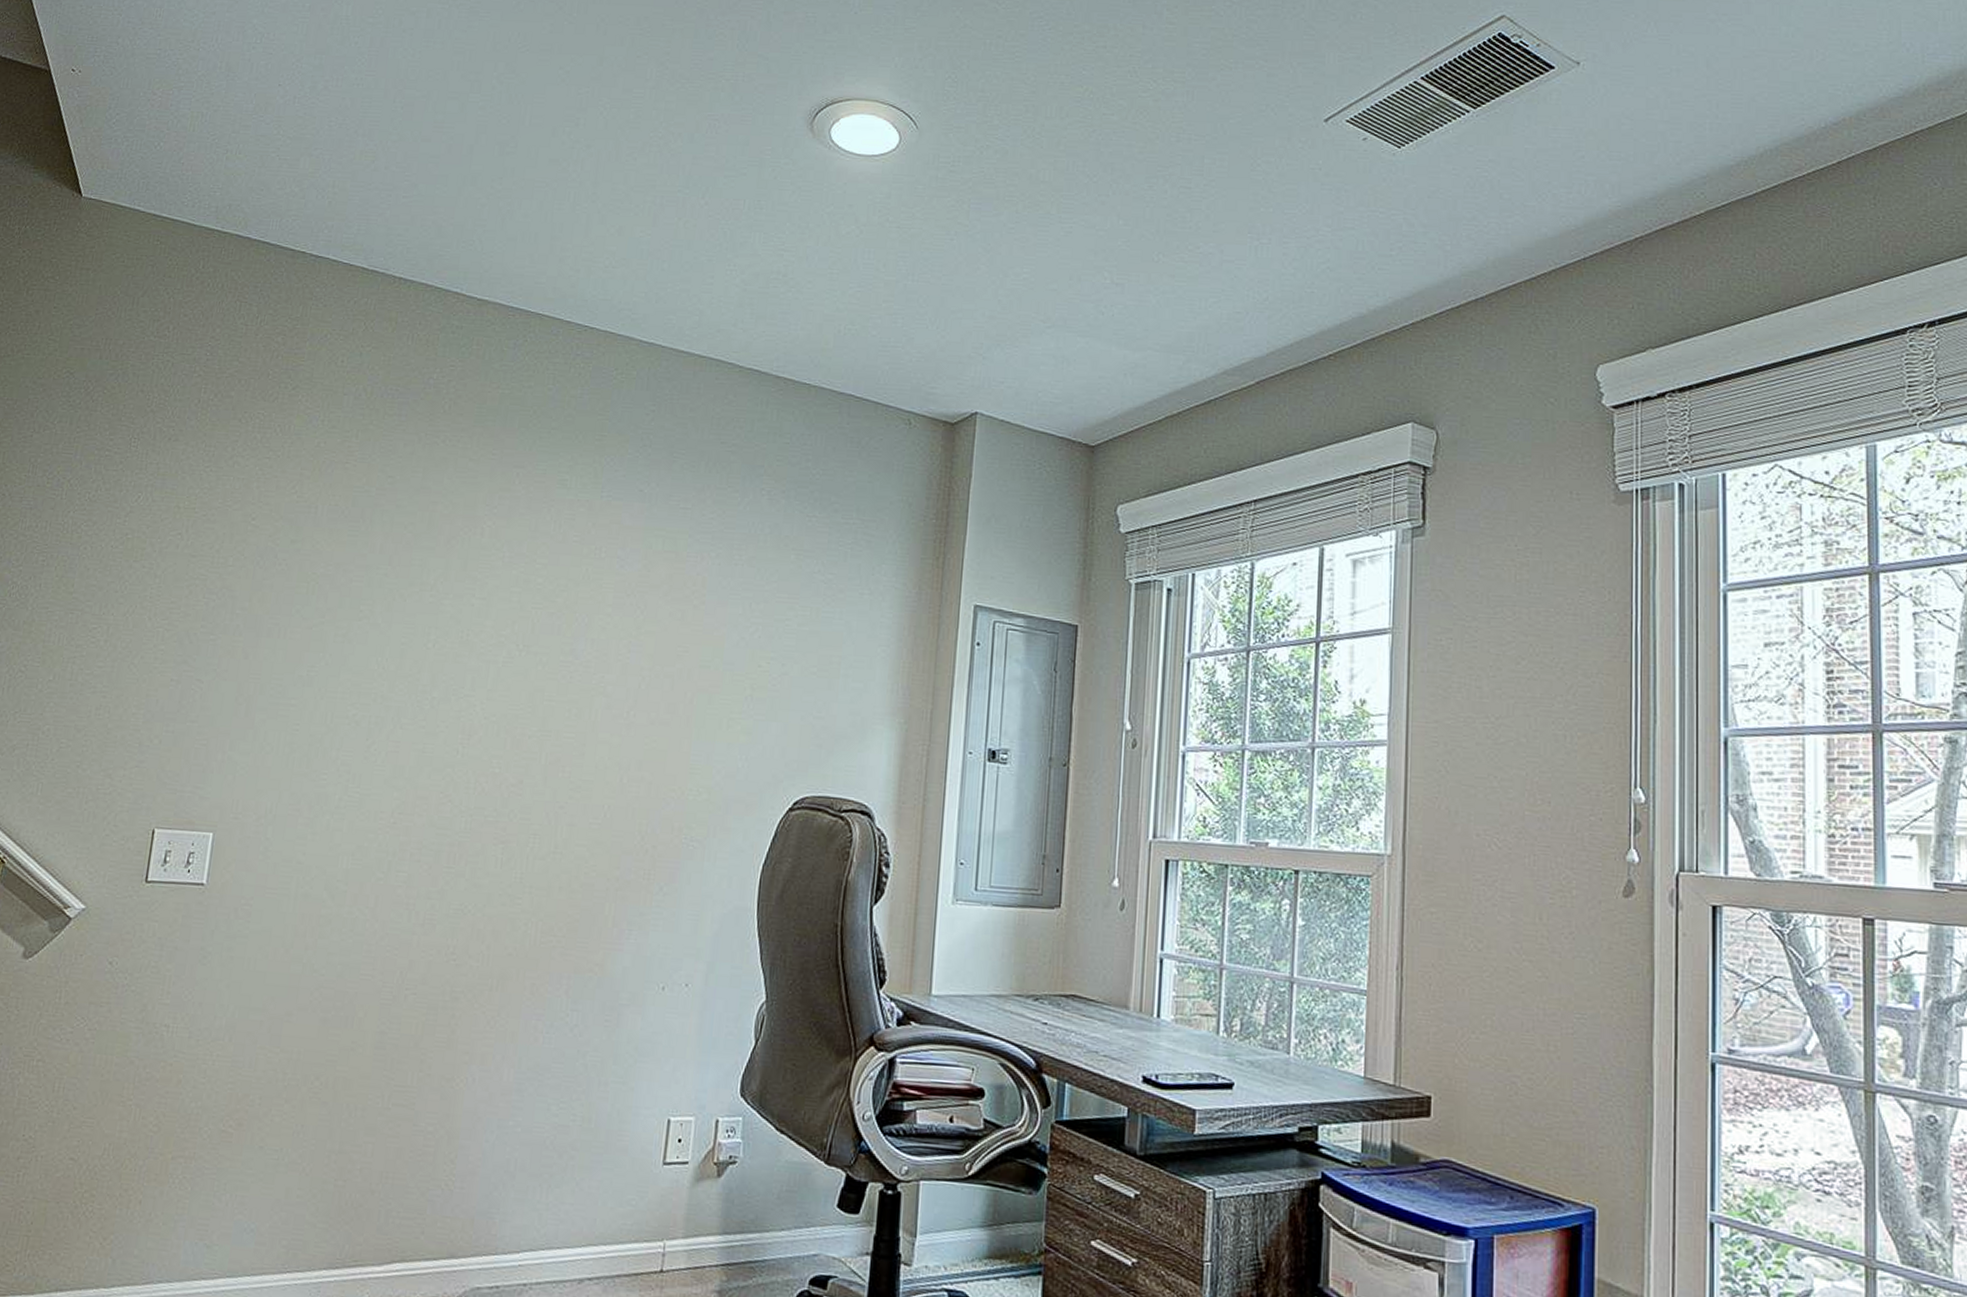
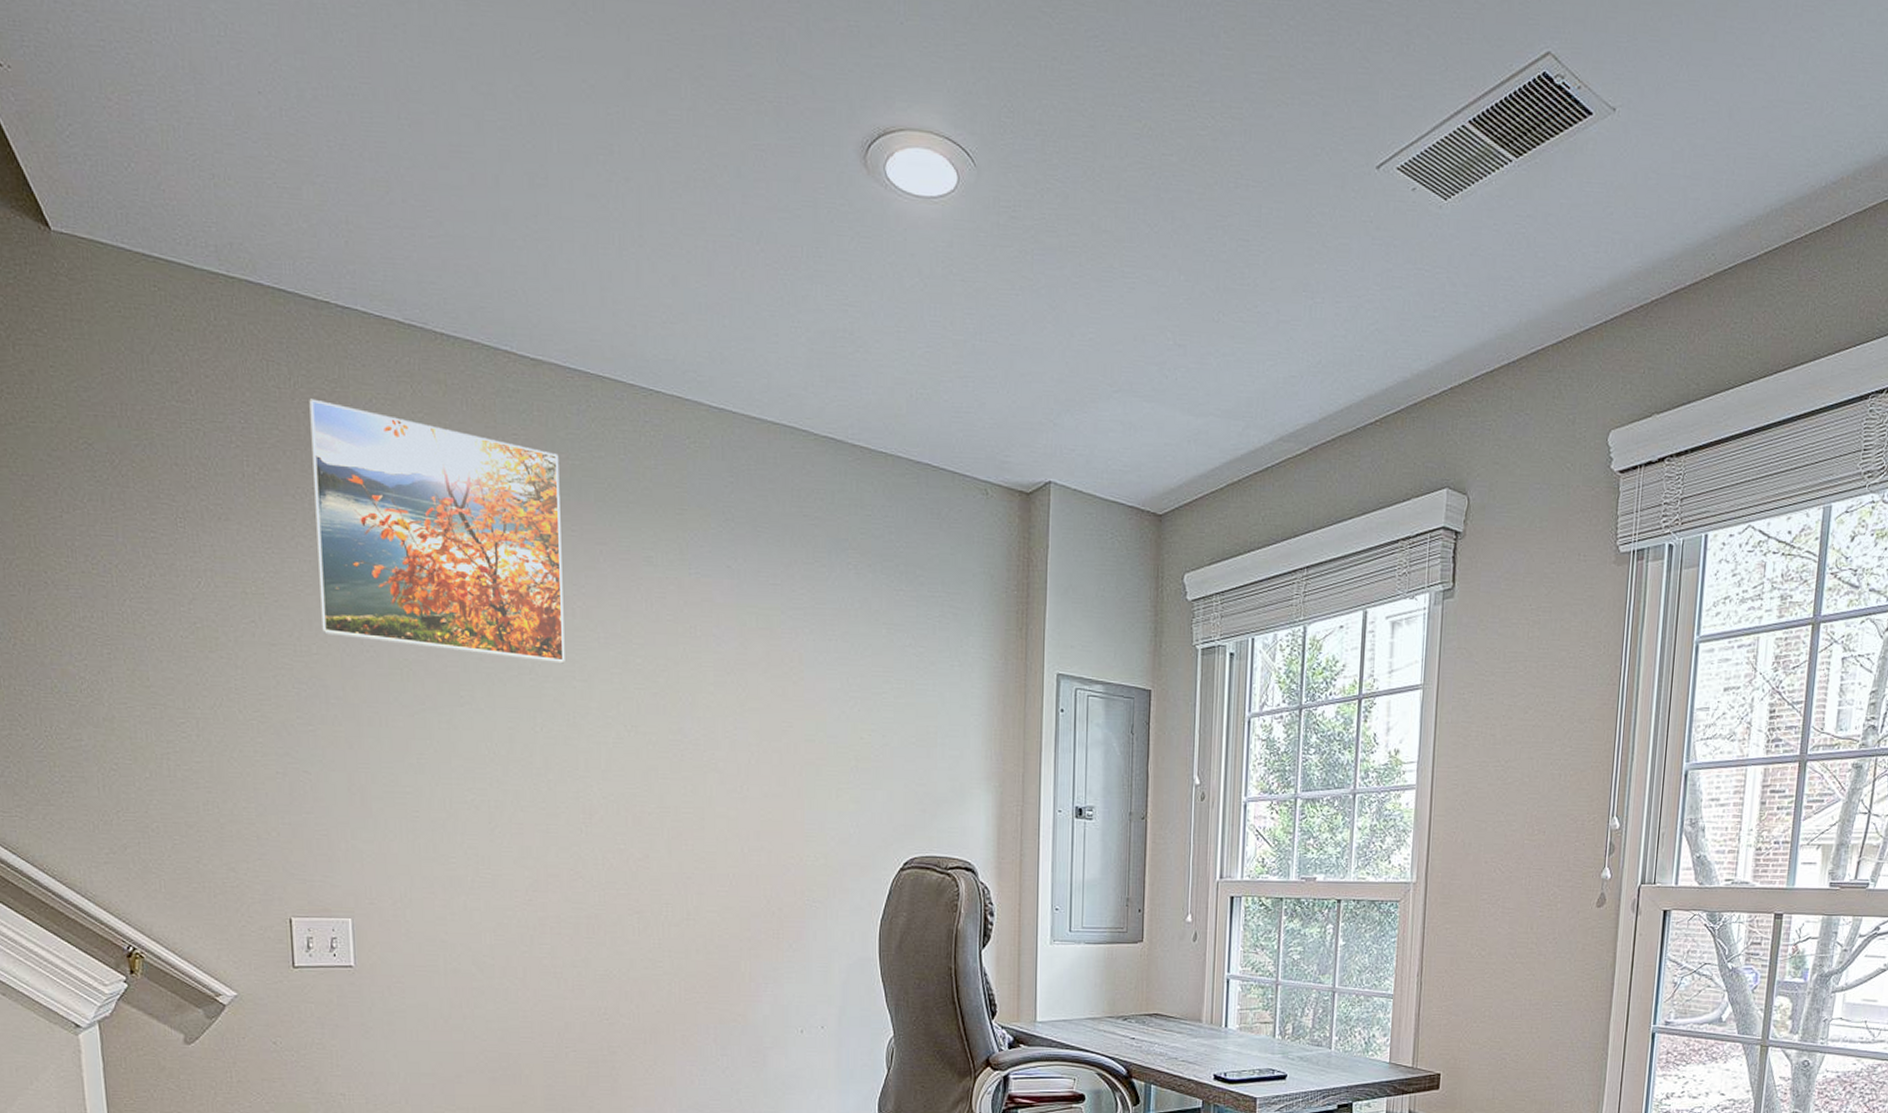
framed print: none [241,334,490,581] -> present [309,398,565,664]

